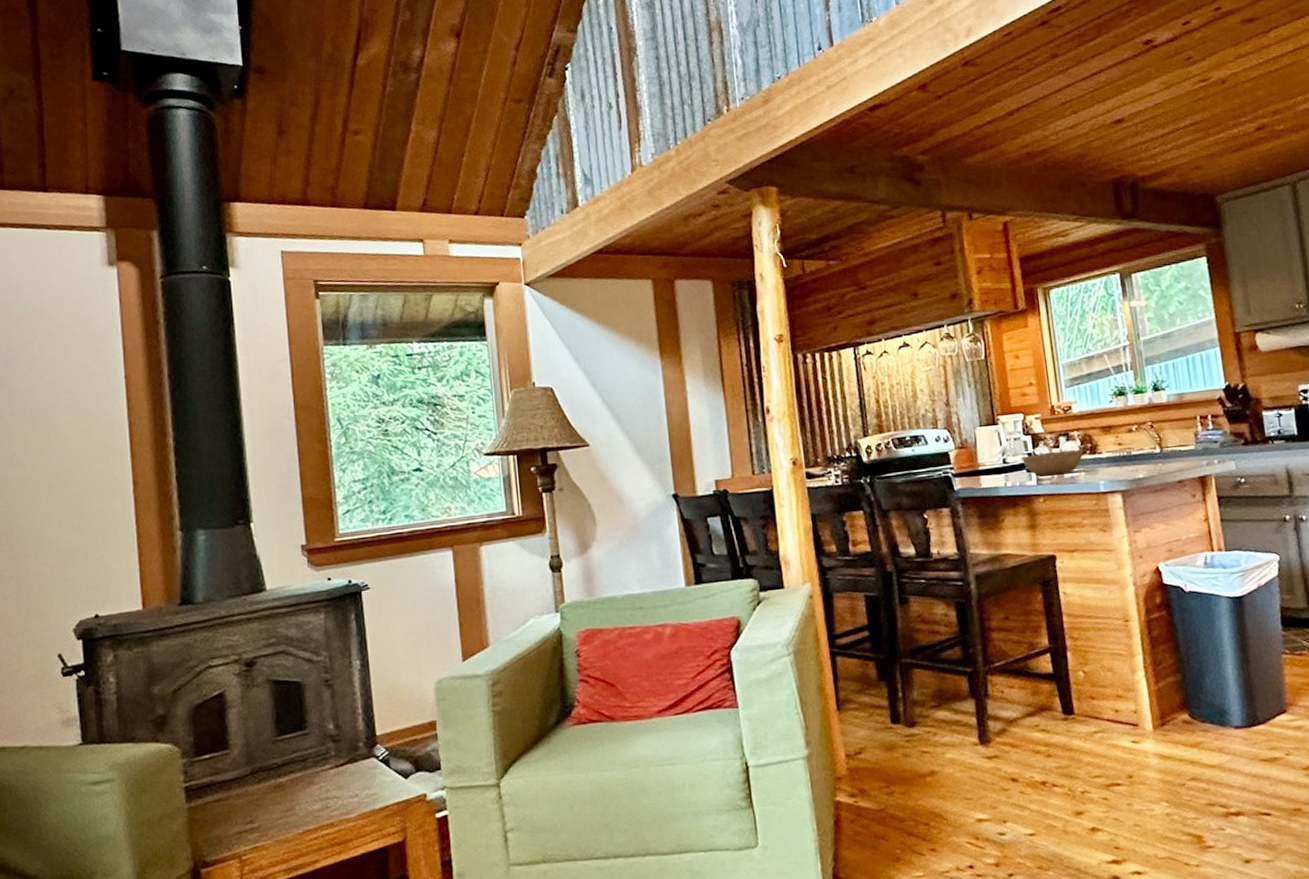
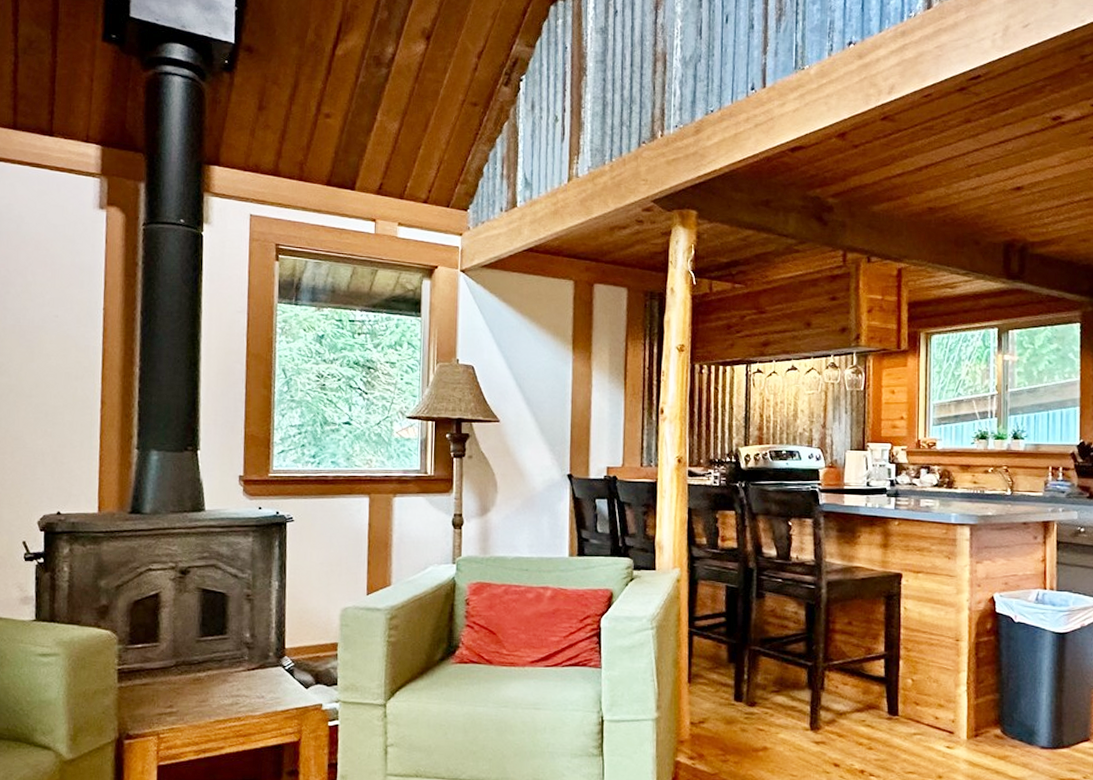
bowl: present [1022,450,1084,476] -> none [884,481,941,503]

